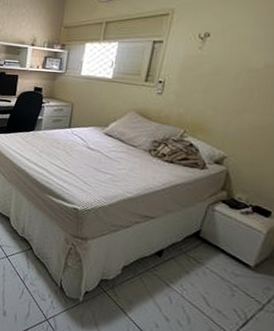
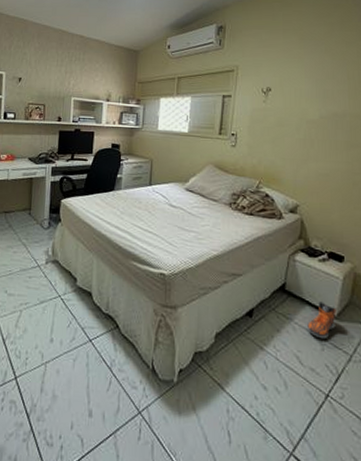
sneaker: none [217,251,254,286] -> present [306,301,336,339]

